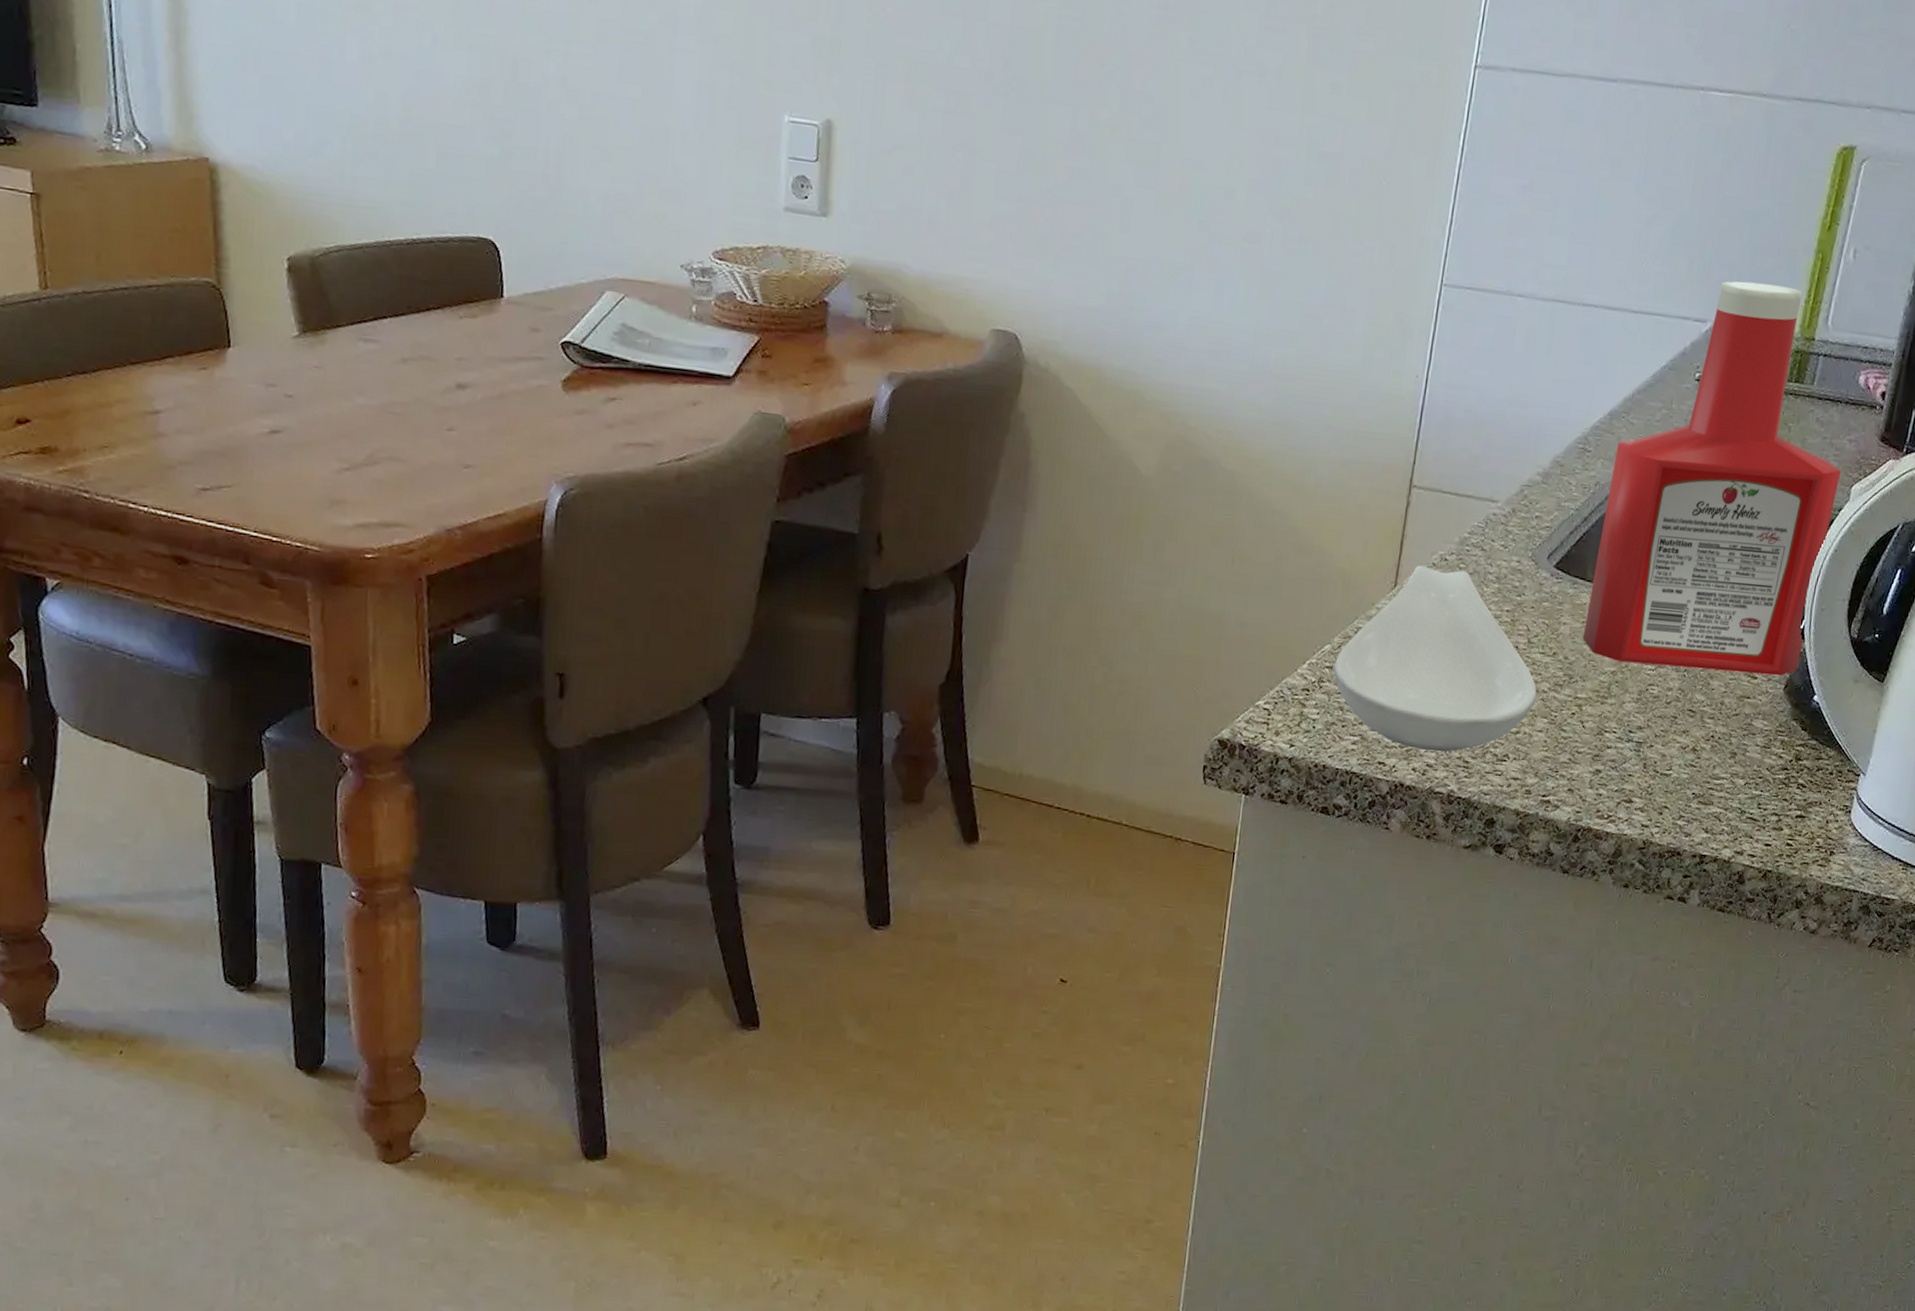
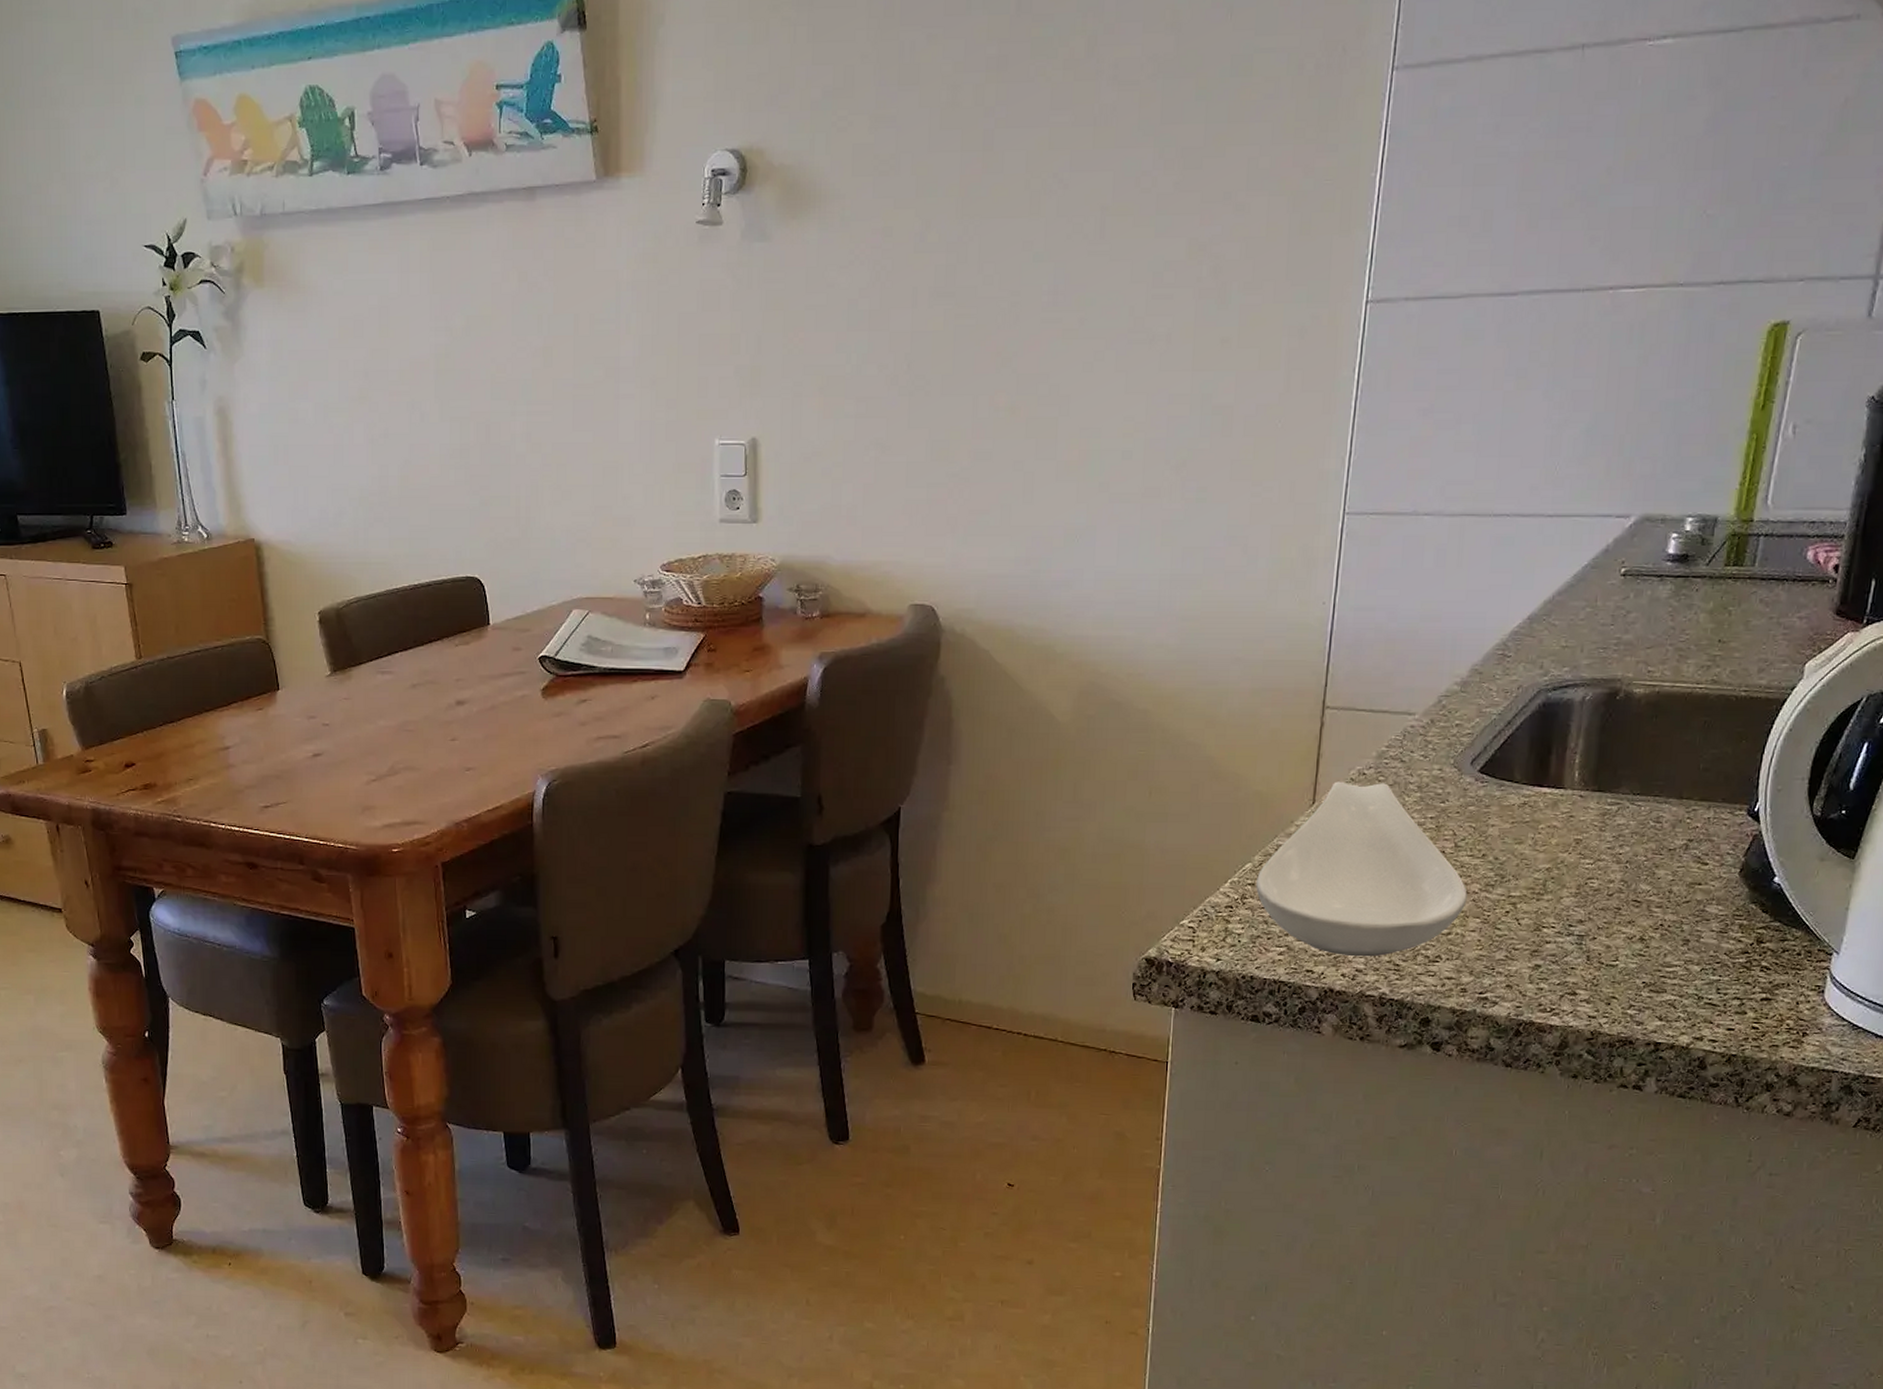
ketchup bottle: present [1582,281,1842,676] -> none [1513,471,1793,860]

